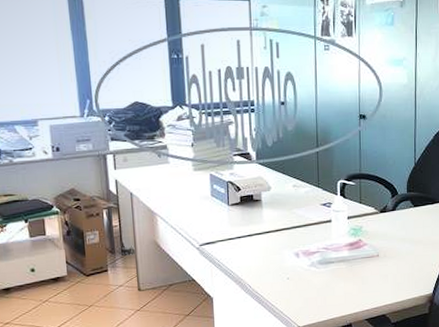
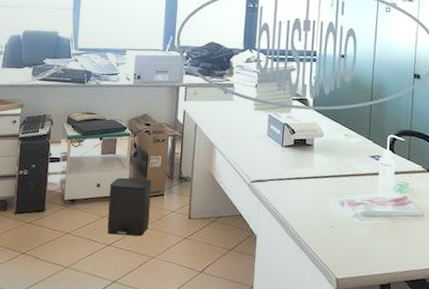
pedal bin: none [45,256,96,318] -> present [107,177,152,237]

